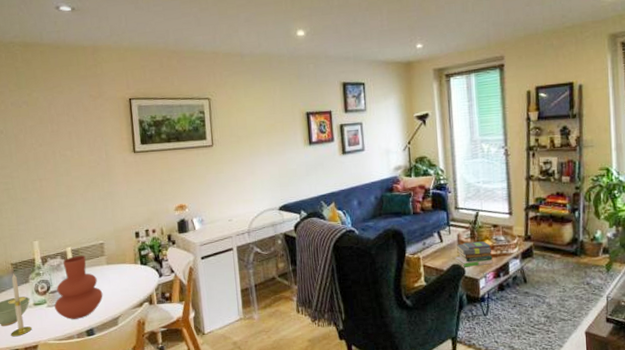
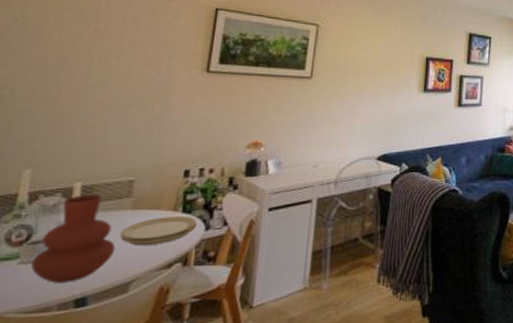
plate: none [103,267,153,291] -> present [119,215,197,246]

